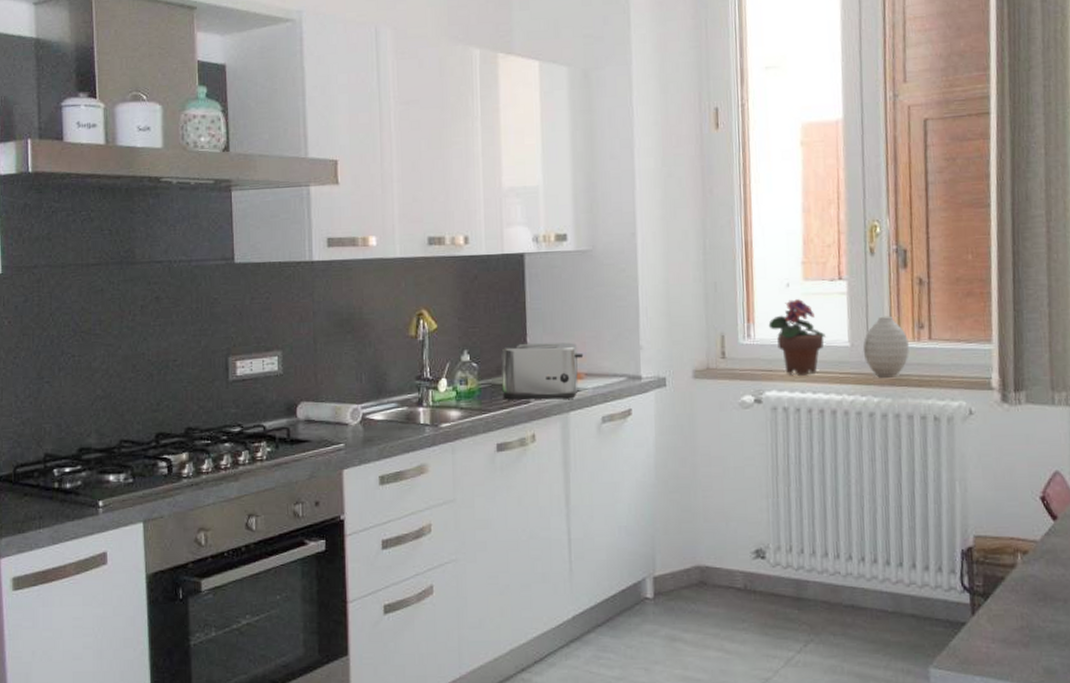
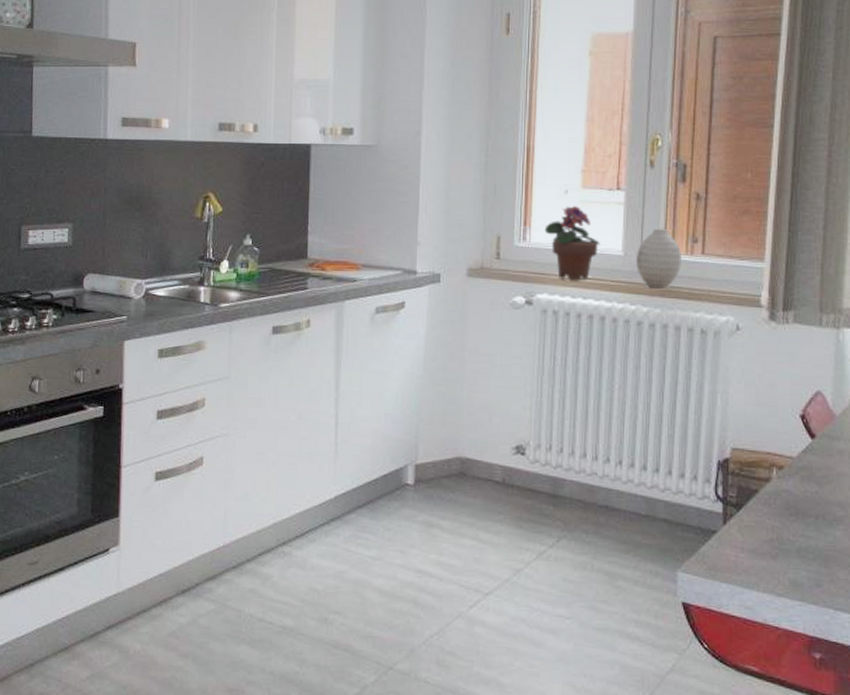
toaster: present [501,342,584,401] -> none [281,231,362,289]

